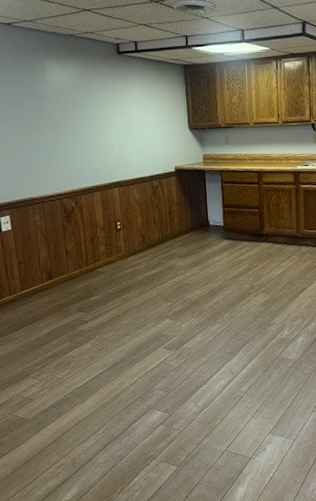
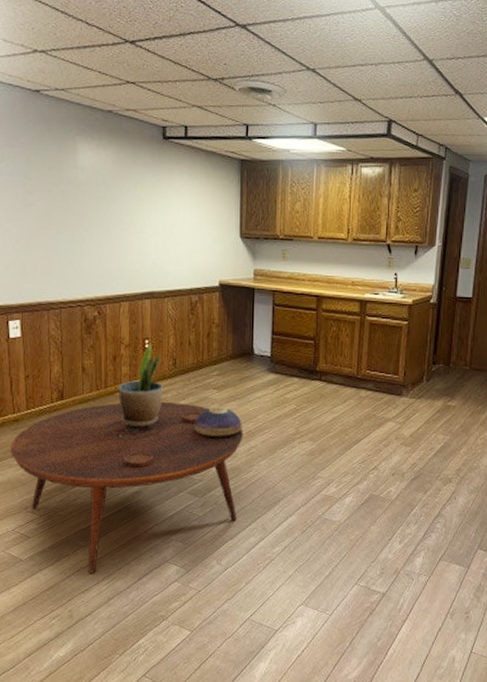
coffee table: none [10,272,208,425] -> present [10,401,243,573]
potted plant: none [98,225,136,297] -> present [119,344,163,427]
decorative bowl: none [164,272,205,298] -> present [194,407,242,436]

